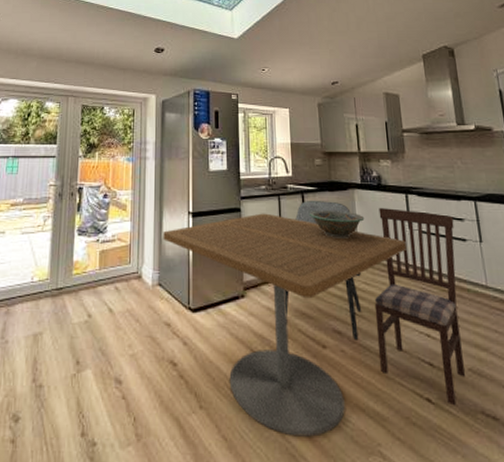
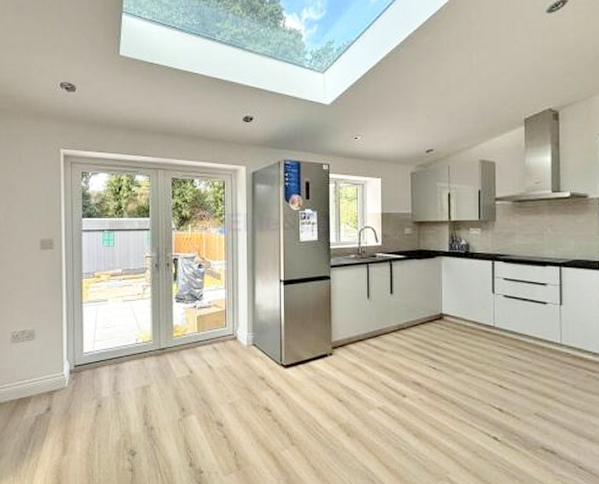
dining table: present [163,213,407,437] -> none [256,280,488,467]
dining chair: present [285,201,361,340] -> none [370,268,442,390]
decorative bowl: present [308,211,365,239] -> none [396,277,450,303]
dining chair: present [374,207,465,406] -> none [453,273,537,443]

